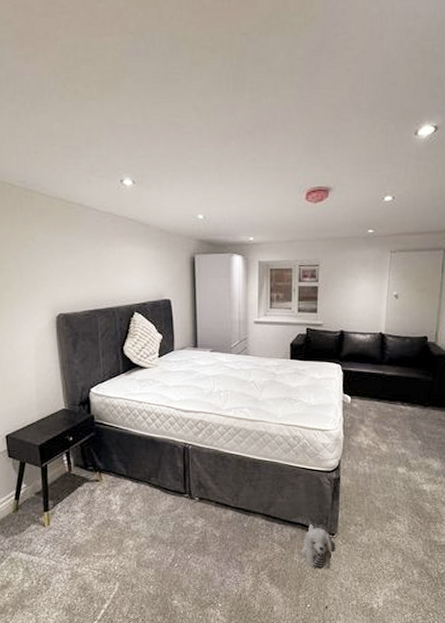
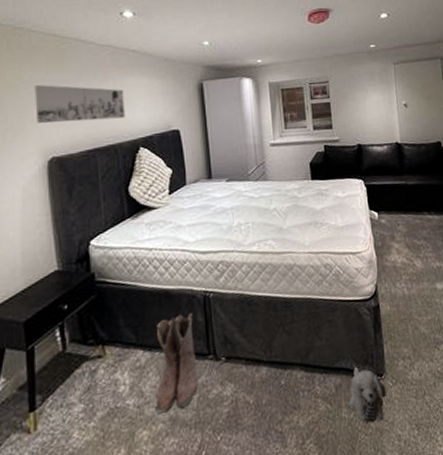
wall art: none [44,247,122,284] -> present [34,85,125,123]
boots: none [139,459,175,529] -> present [155,312,197,412]

